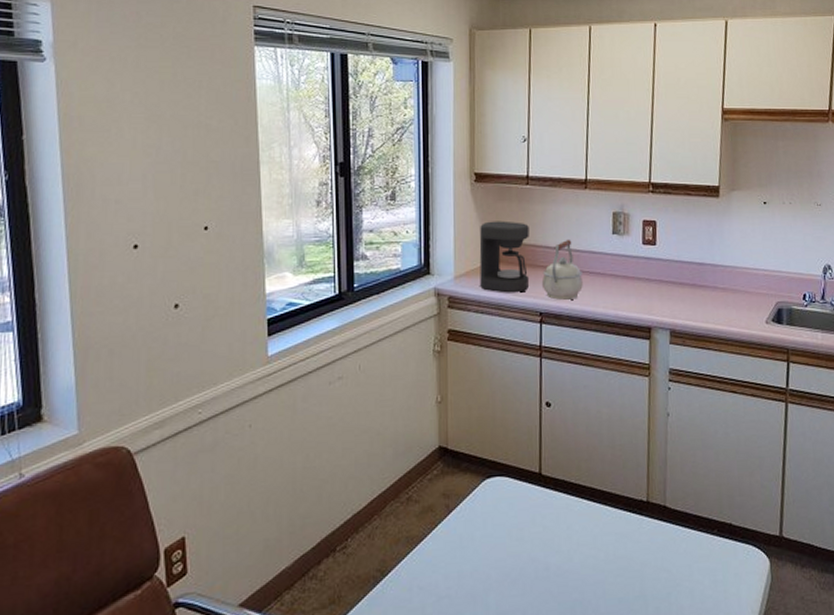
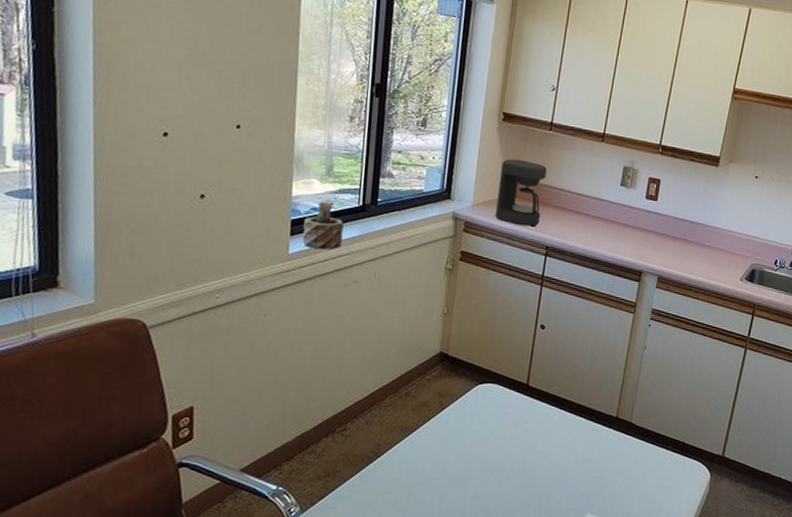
succulent plant: none [280,293,321,349] -> present [302,200,344,250]
kettle: present [541,239,583,301] -> none [551,184,589,240]

